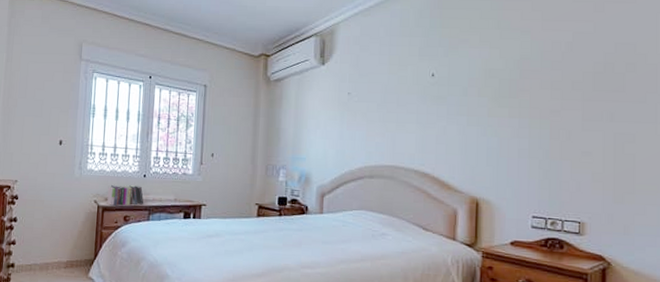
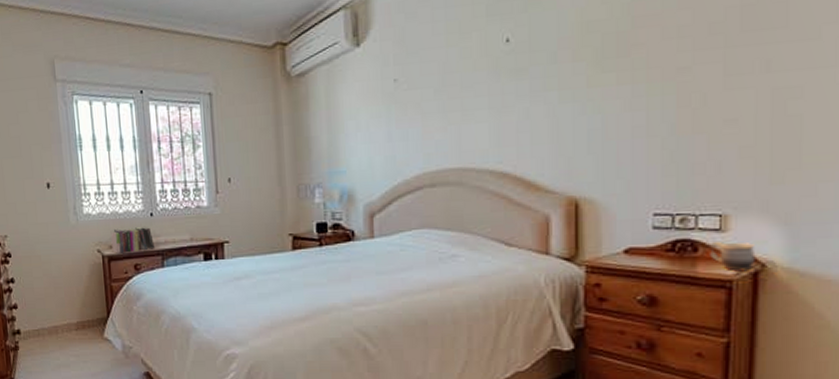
mug: none [572,242,604,267] -> present [710,242,756,272]

